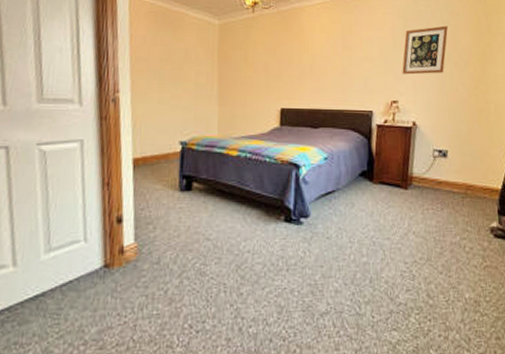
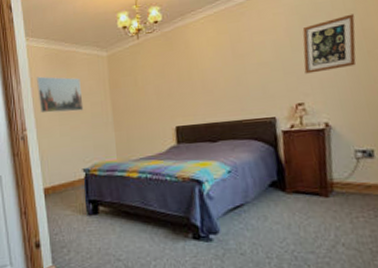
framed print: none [137,34,188,79] -> present [37,76,84,114]

